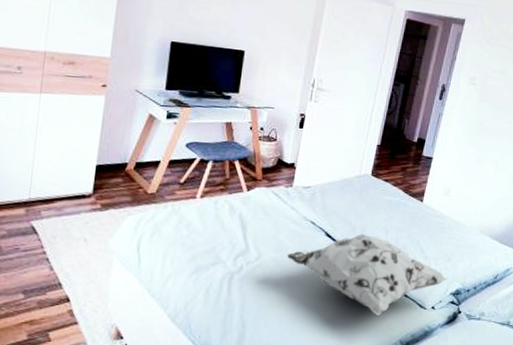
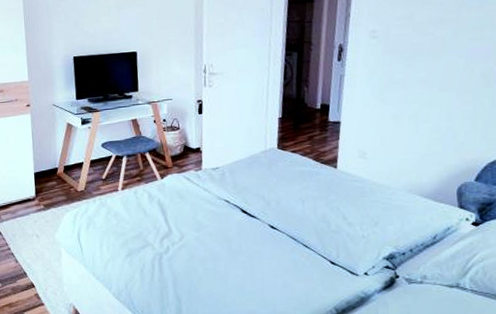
decorative pillow: present [286,233,447,316] -> none [207,206,377,285]

